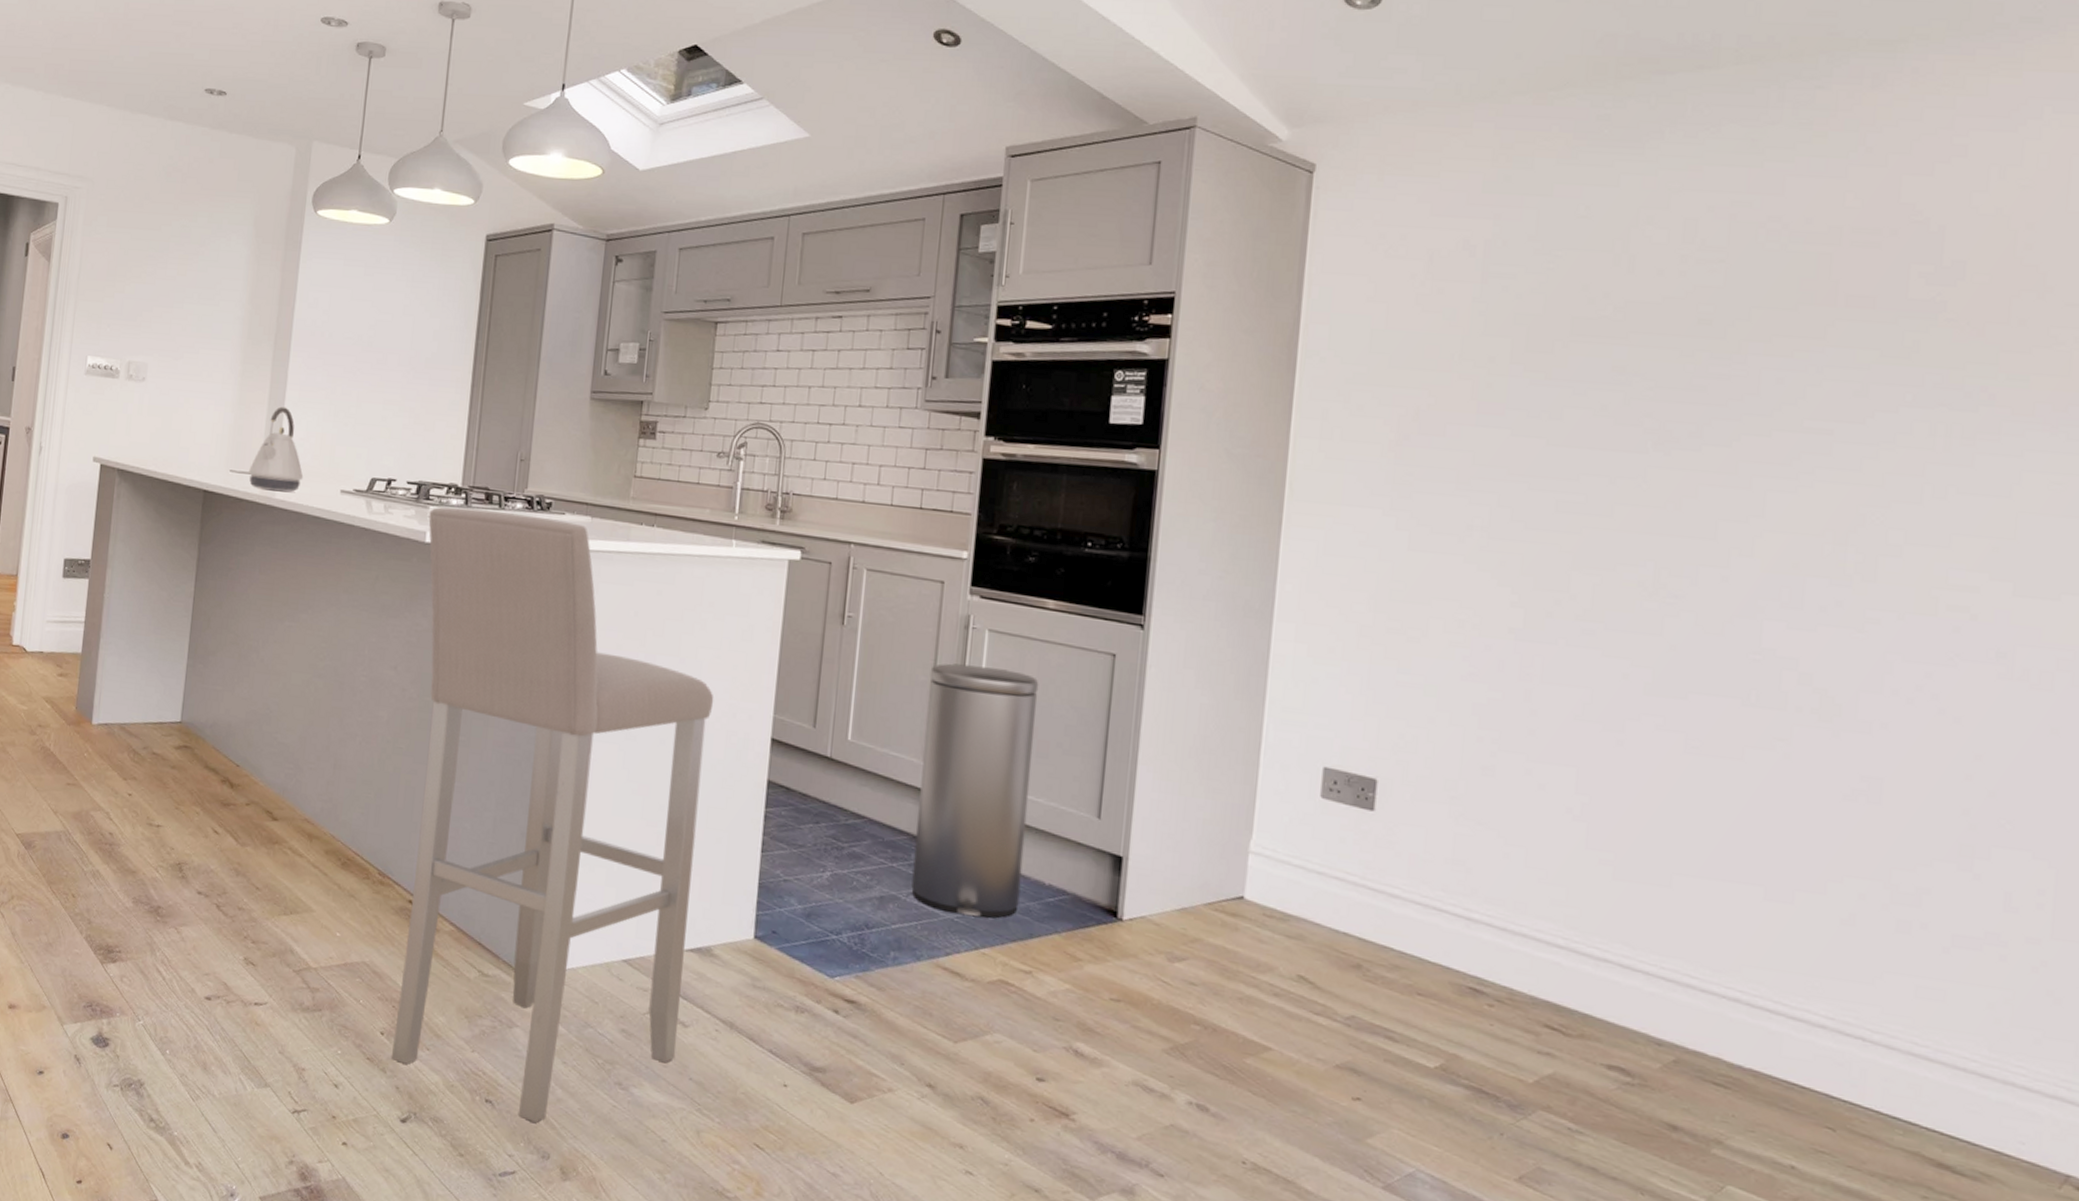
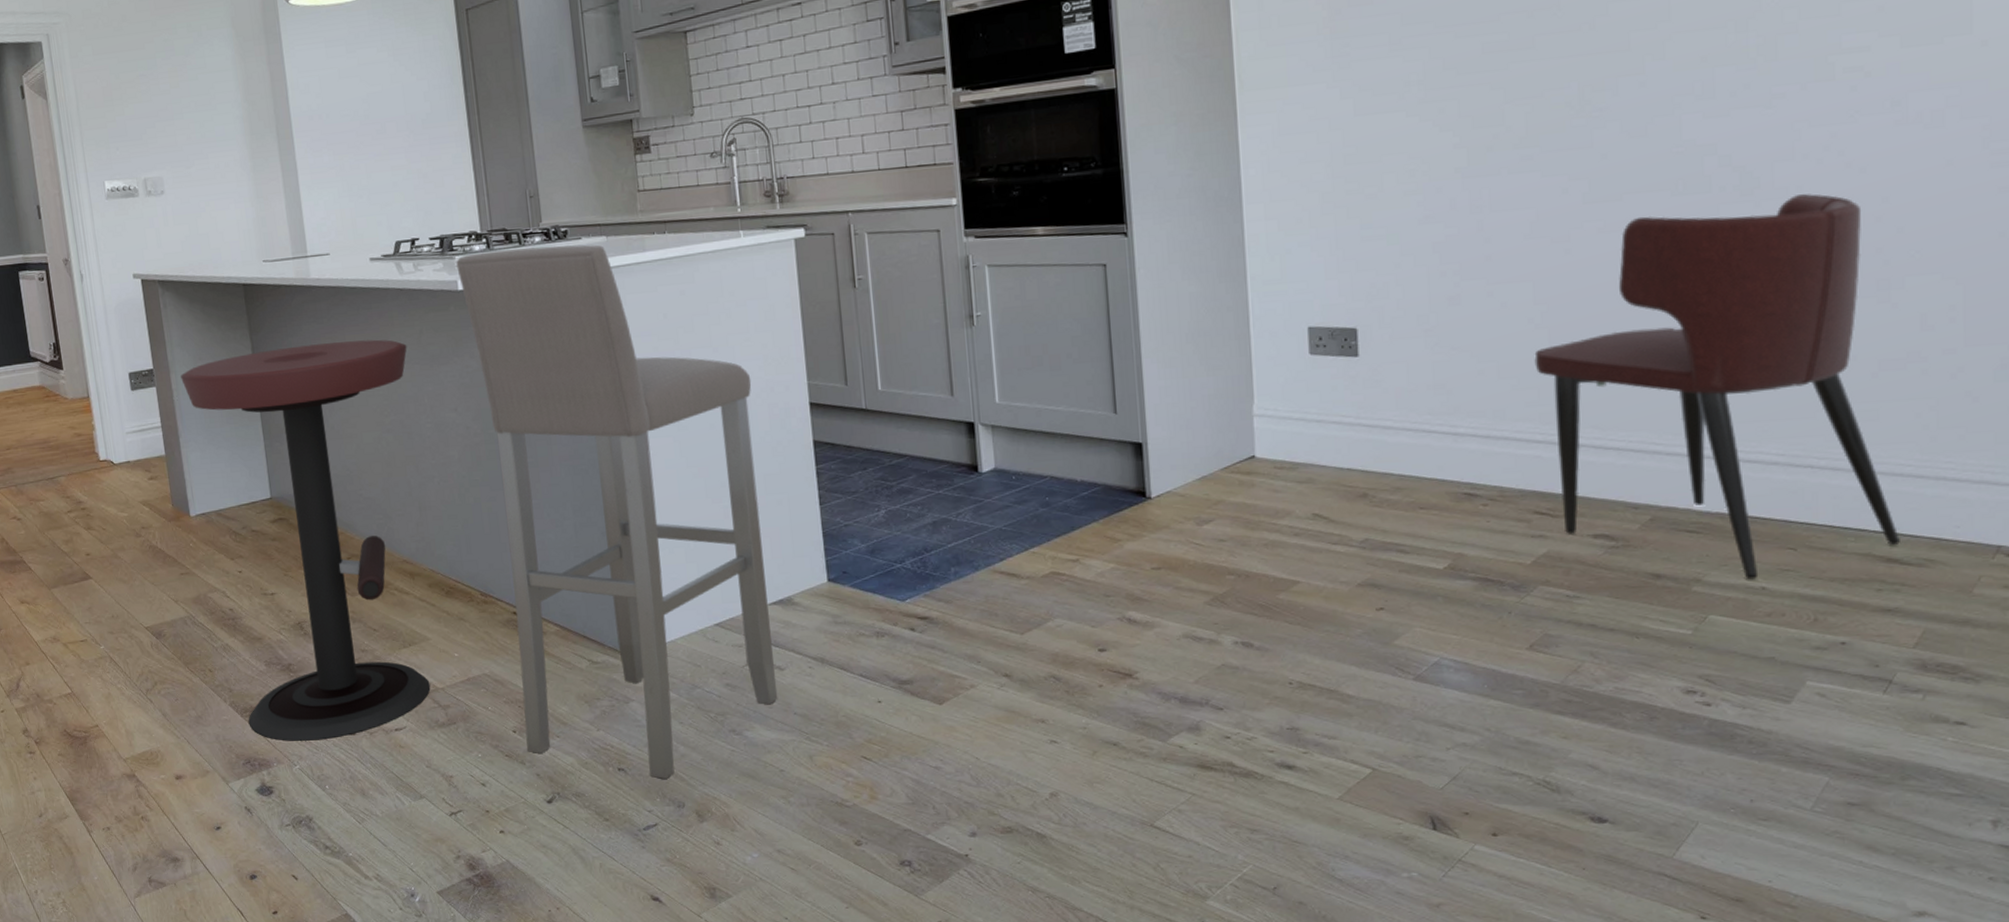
bar stool: none [100,563,359,999] -> present [181,339,431,741]
kettle: present [249,406,304,492] -> none [280,191,333,272]
pedal bin: present [911,663,1039,918] -> none [941,298,1057,523]
dining chair: none [1567,721,1955,1155] -> present [1534,194,1900,580]

